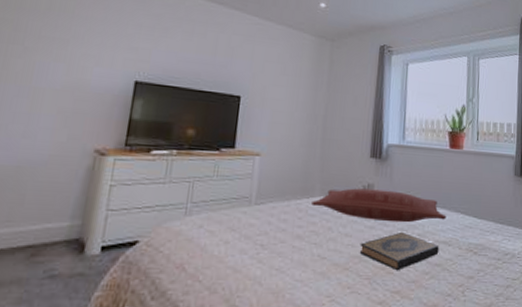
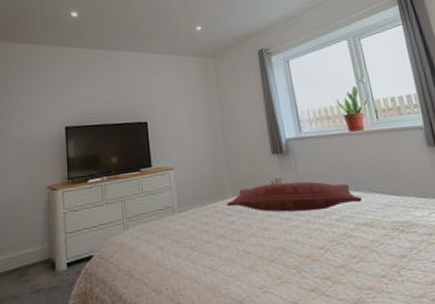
hardback book: present [359,231,439,271] -> none [280,219,362,258]

